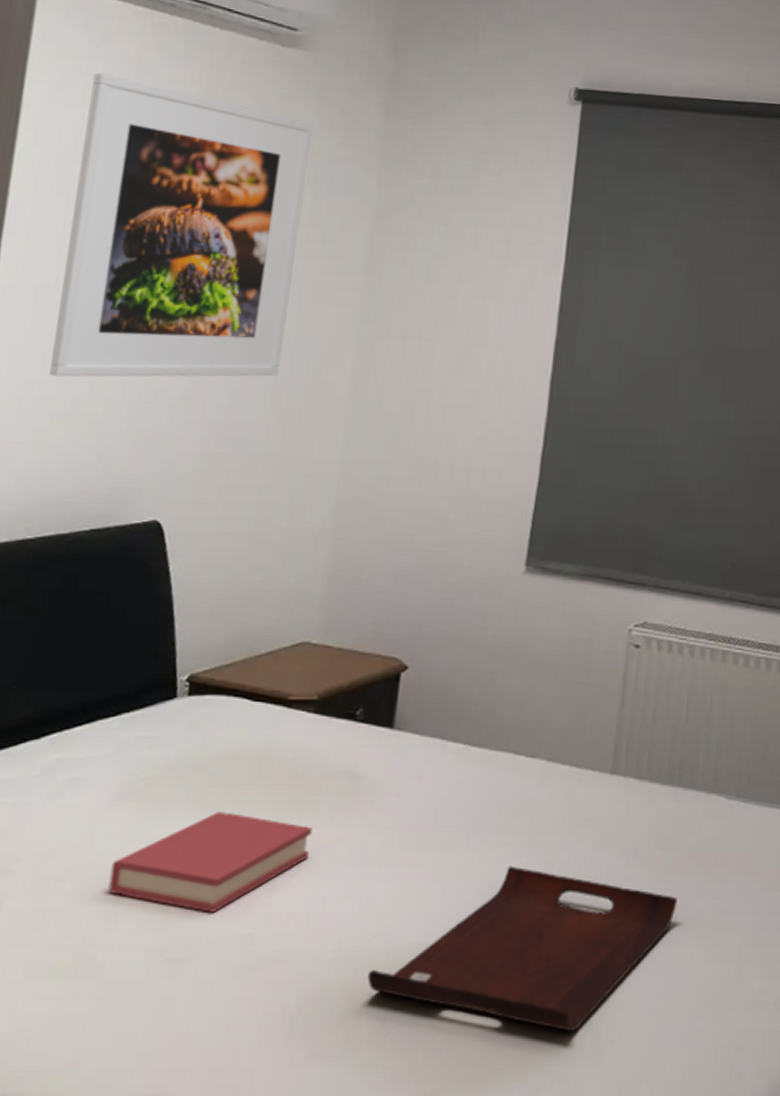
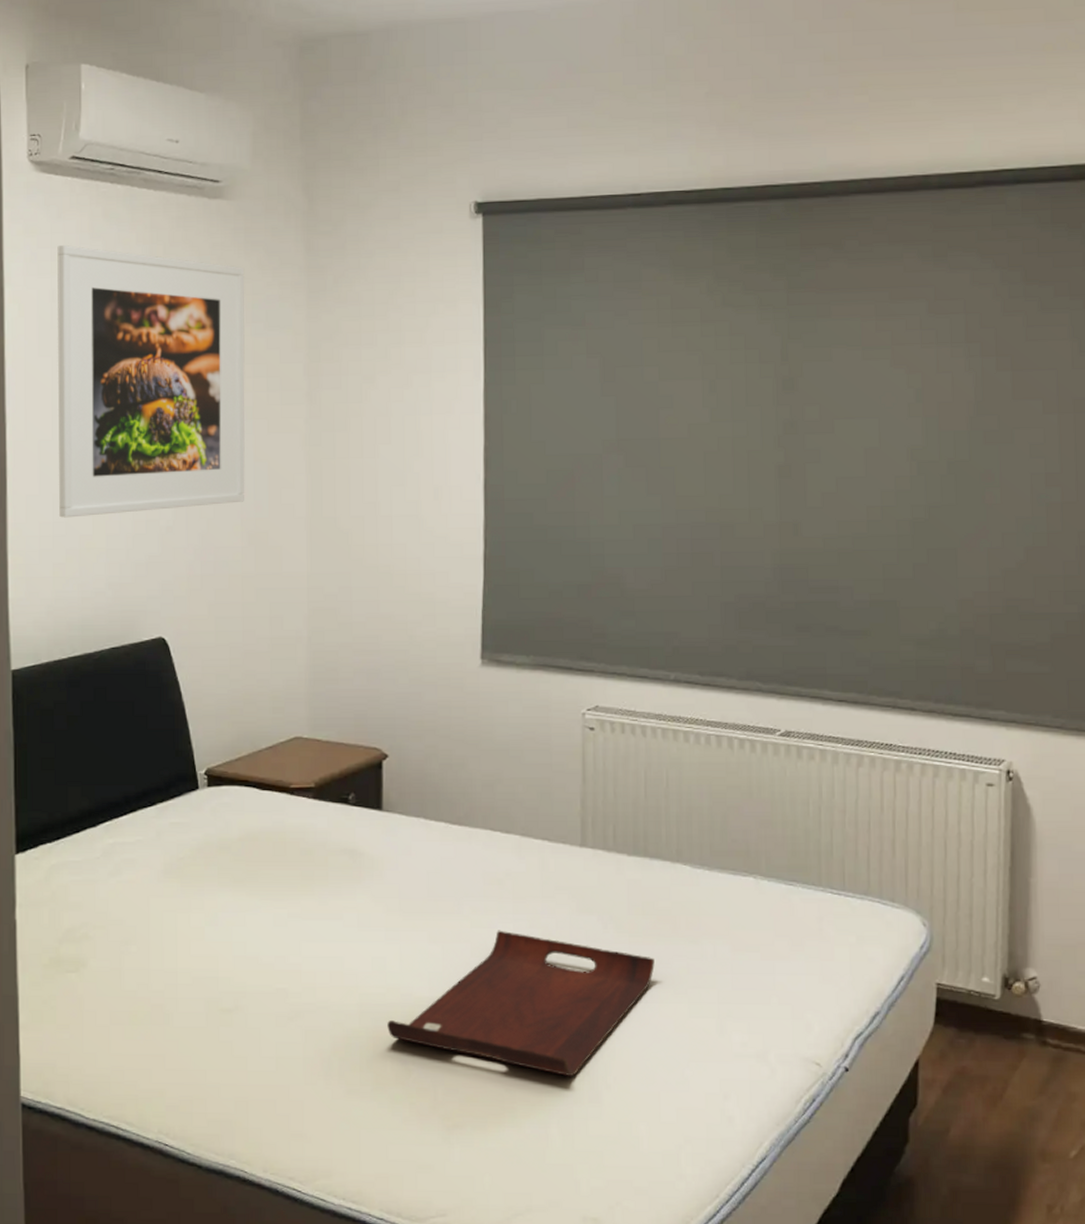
hardback book: present [108,811,313,913] -> none [166,885,325,971]

